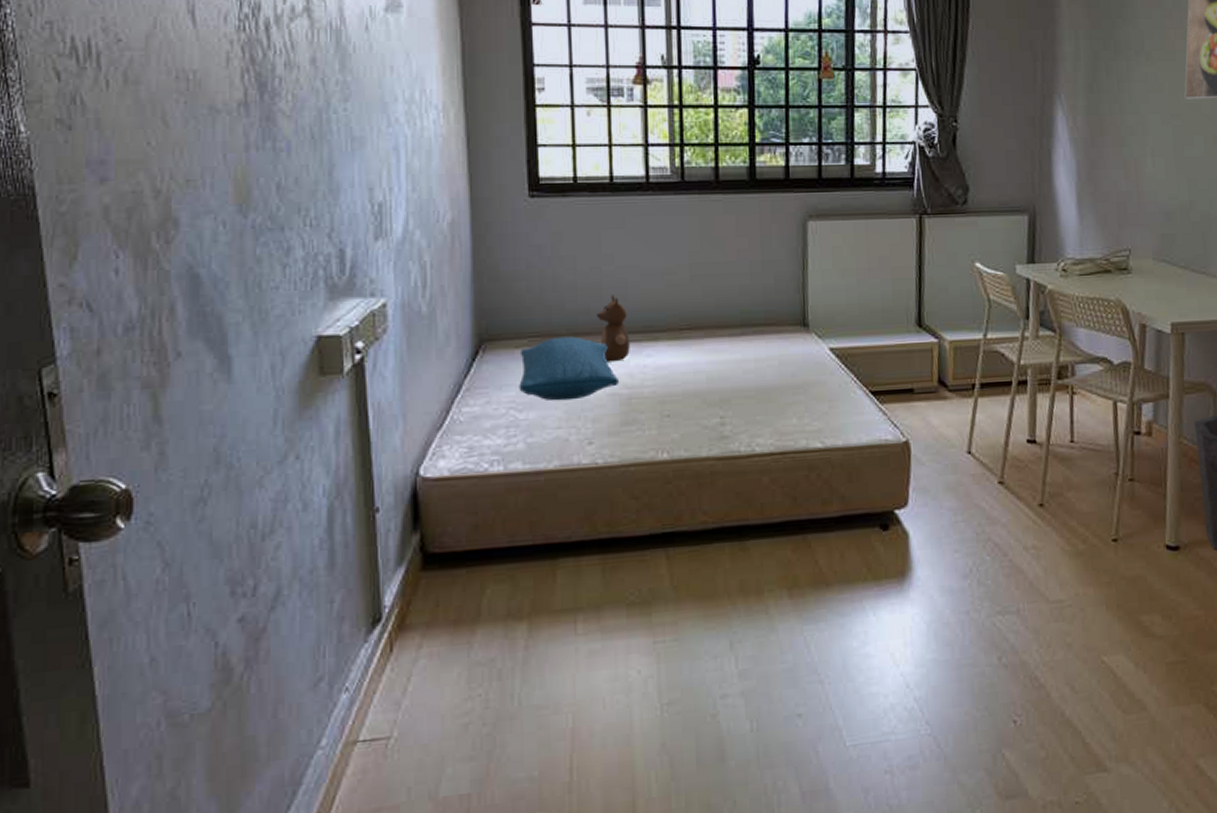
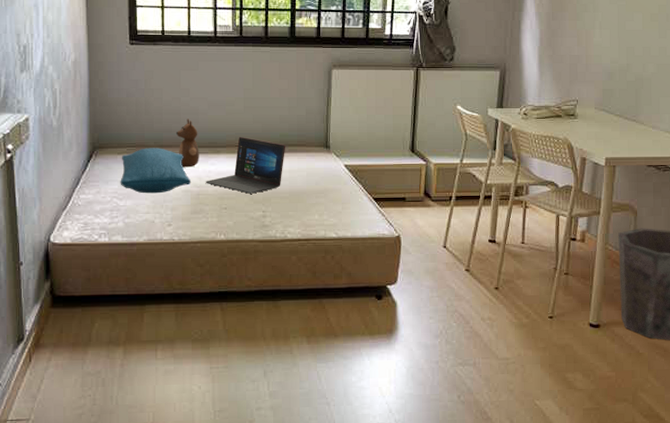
laptop: none [639,316,749,394] -> present [205,136,286,194]

